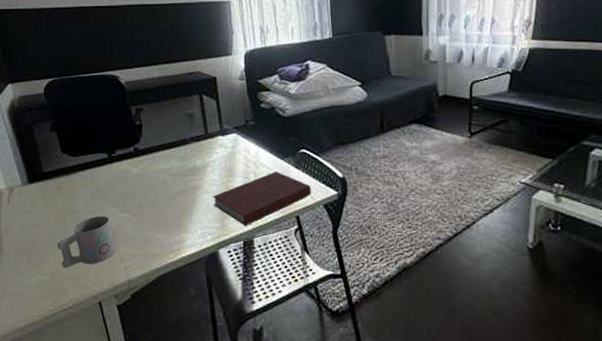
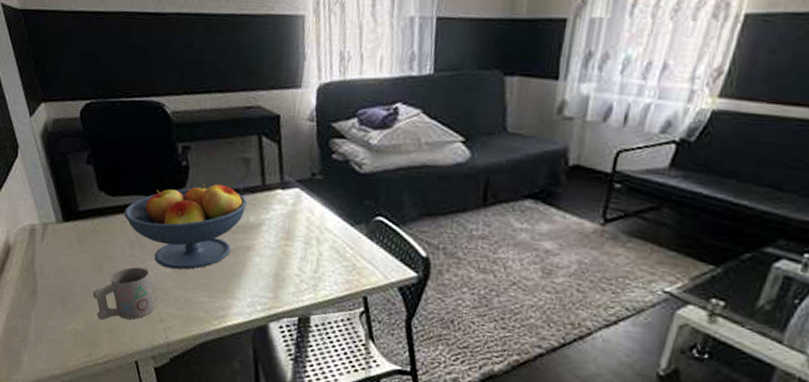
fruit bowl: none [85,136,193,214] -> present [124,183,247,270]
notebook: present [213,170,311,226] -> none [266,239,385,301]

